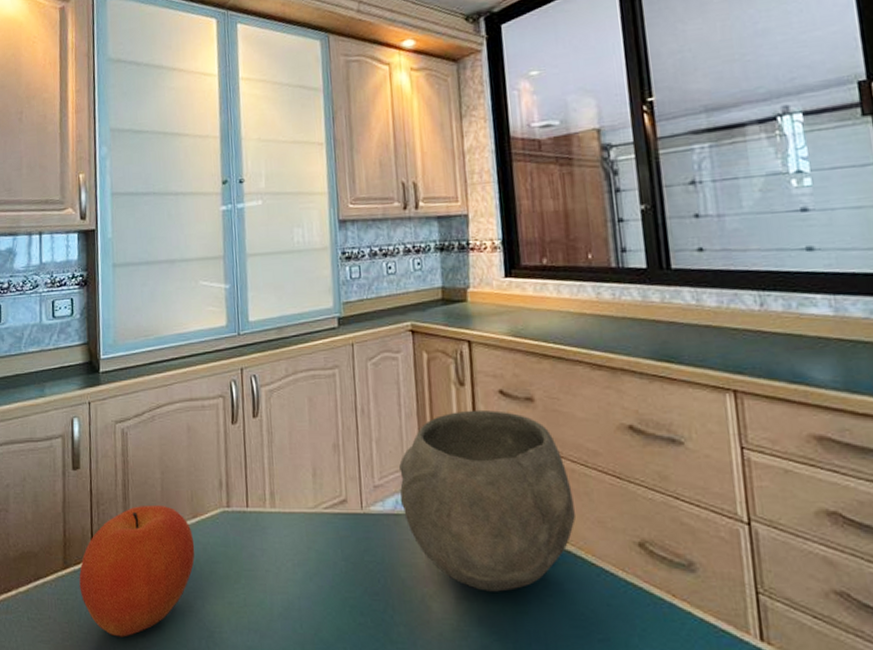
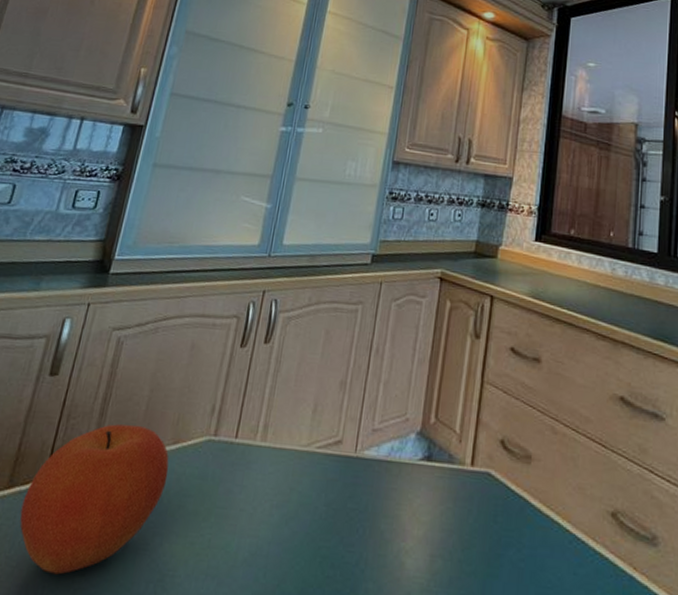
bowl: present [399,409,575,592] -> none [395,363,561,553]

